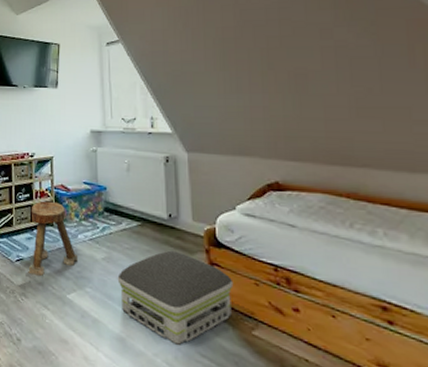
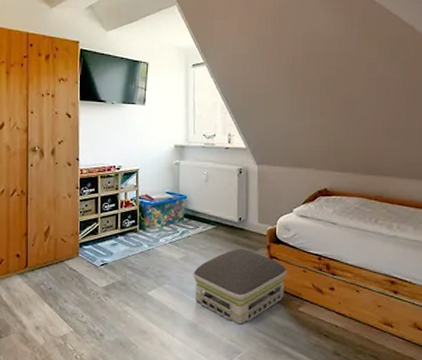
stool: present [28,201,79,276] -> none [112,210,159,277]

